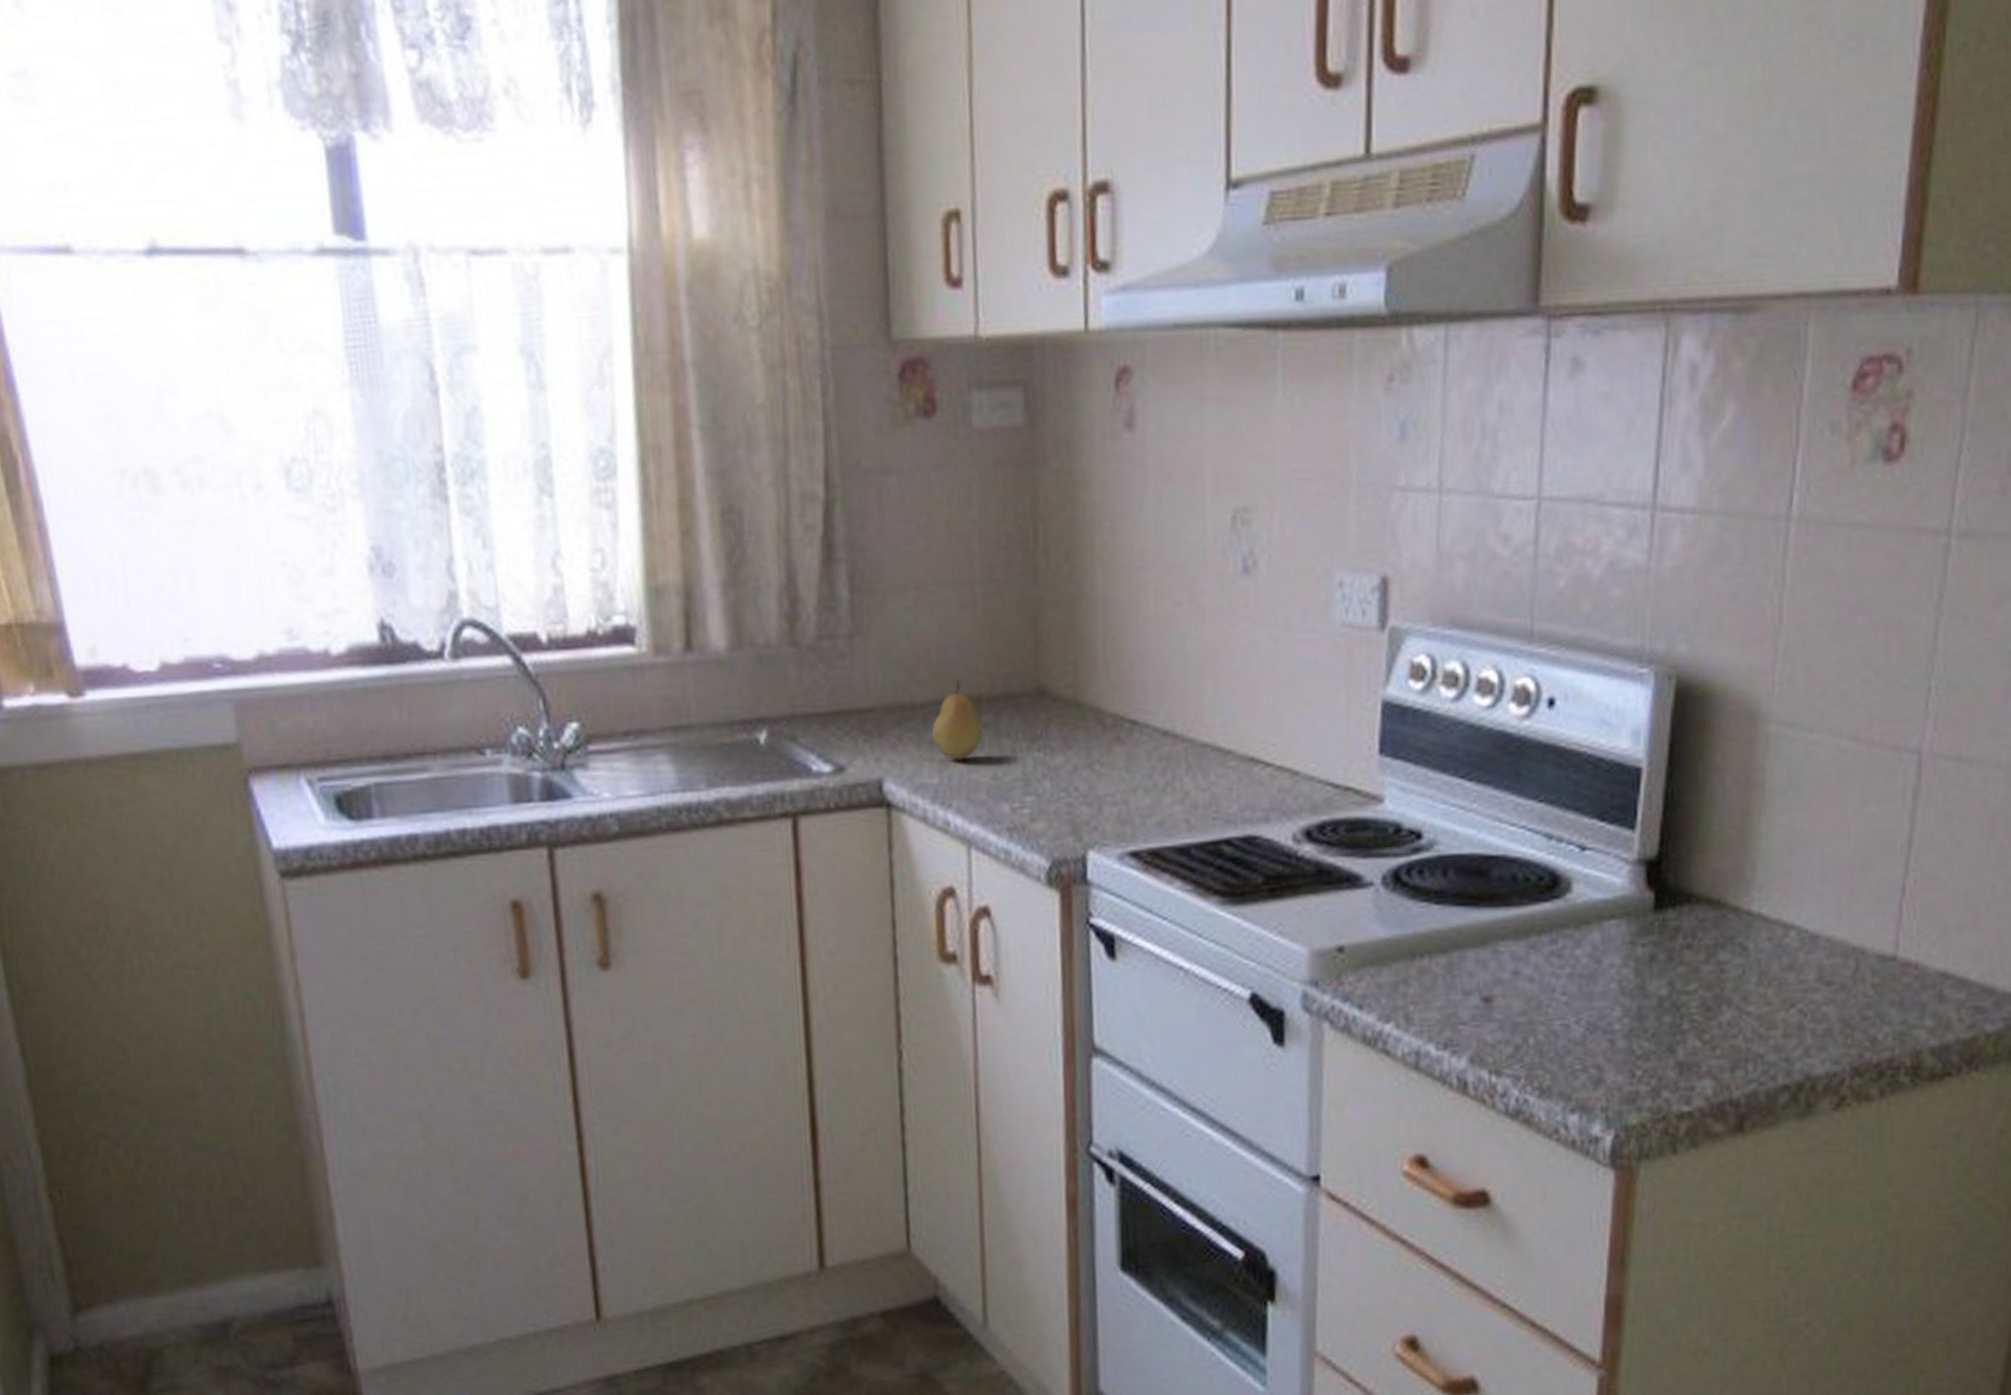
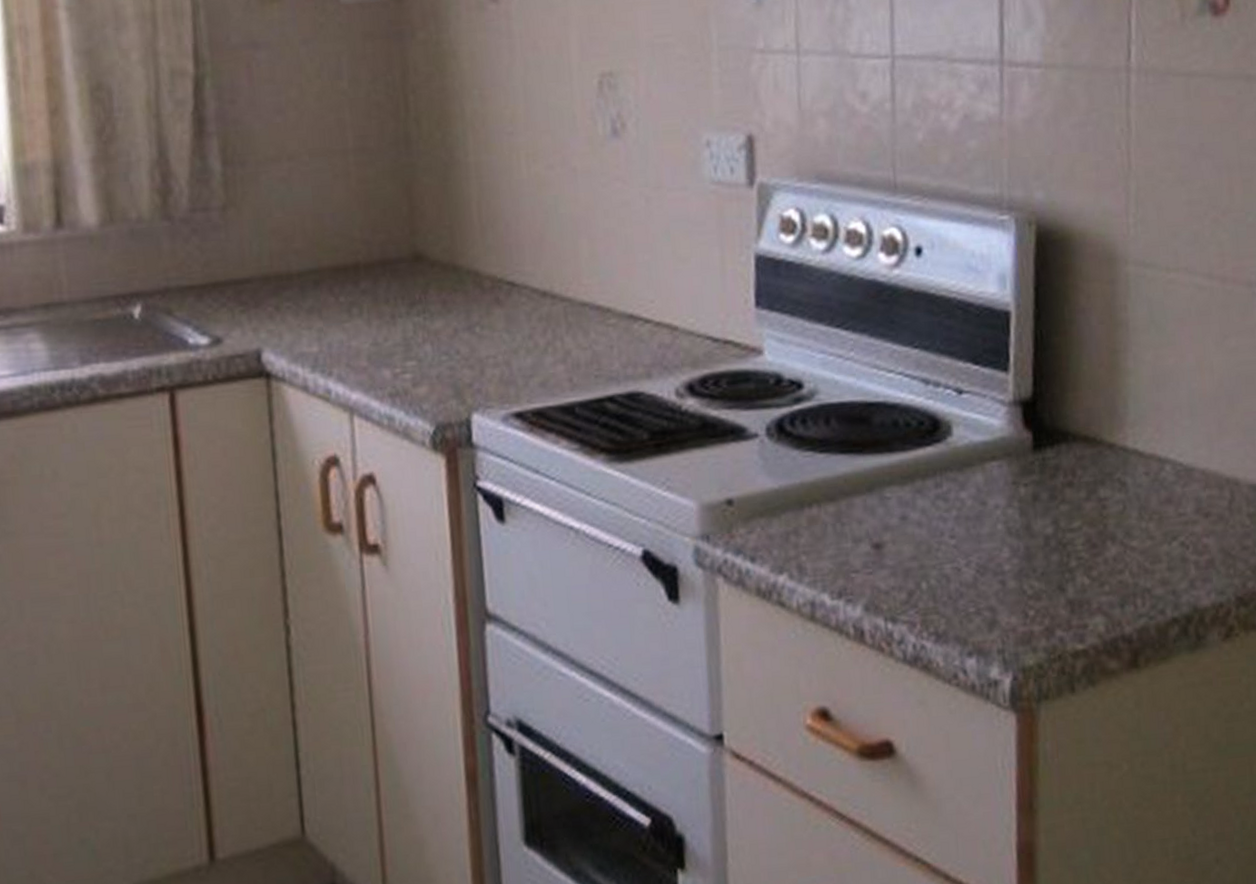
fruit: present [931,680,983,761] -> none [309,248,362,329]

